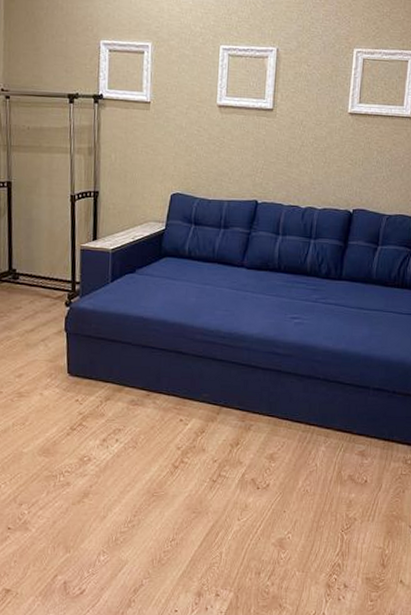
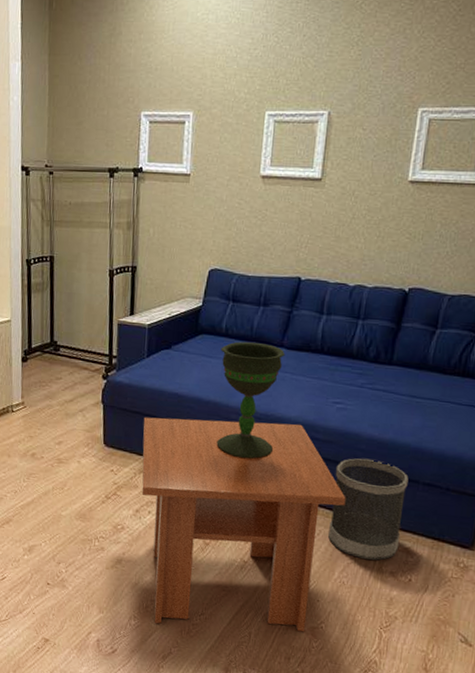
coffee table: none [108,340,306,556] -> present [141,417,346,632]
chalice: none [183,263,246,378] -> present [216,341,286,459]
wastebasket: none [291,369,360,467] -> present [328,458,409,561]

